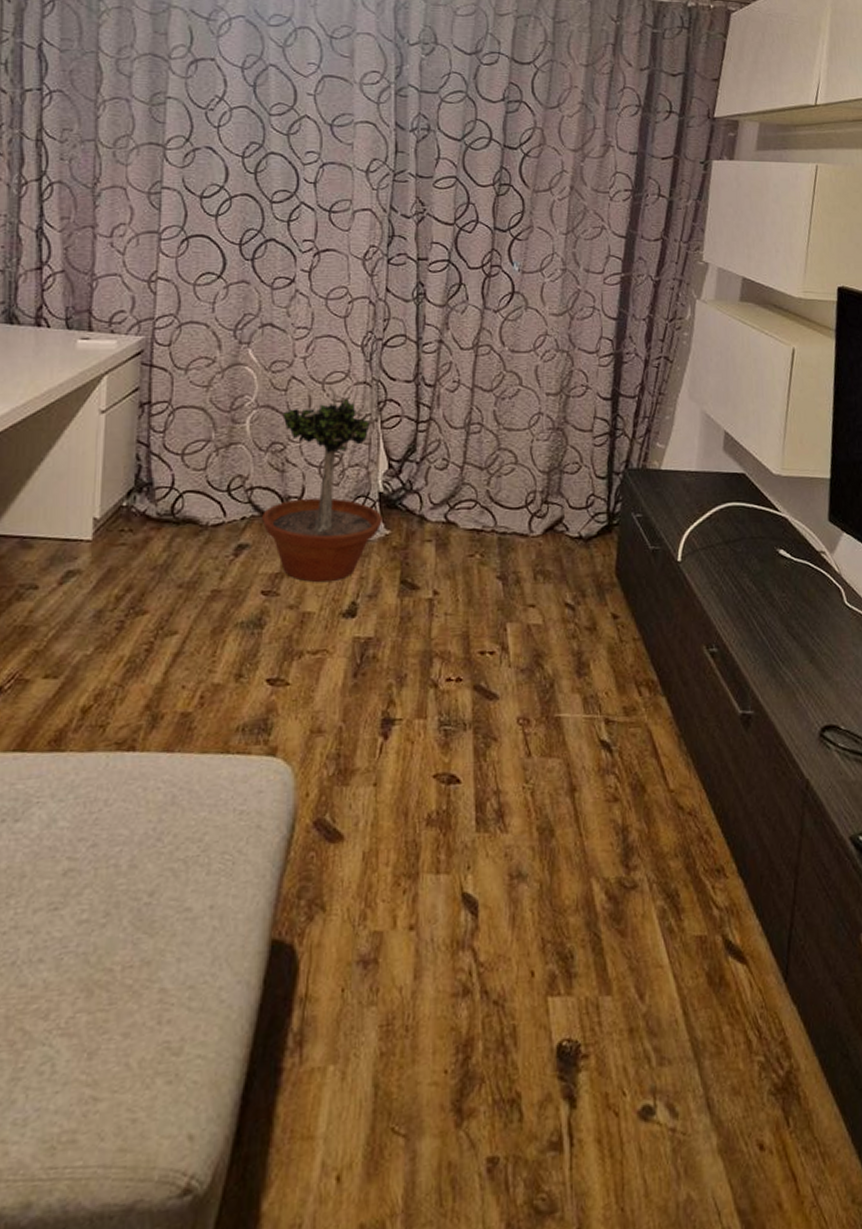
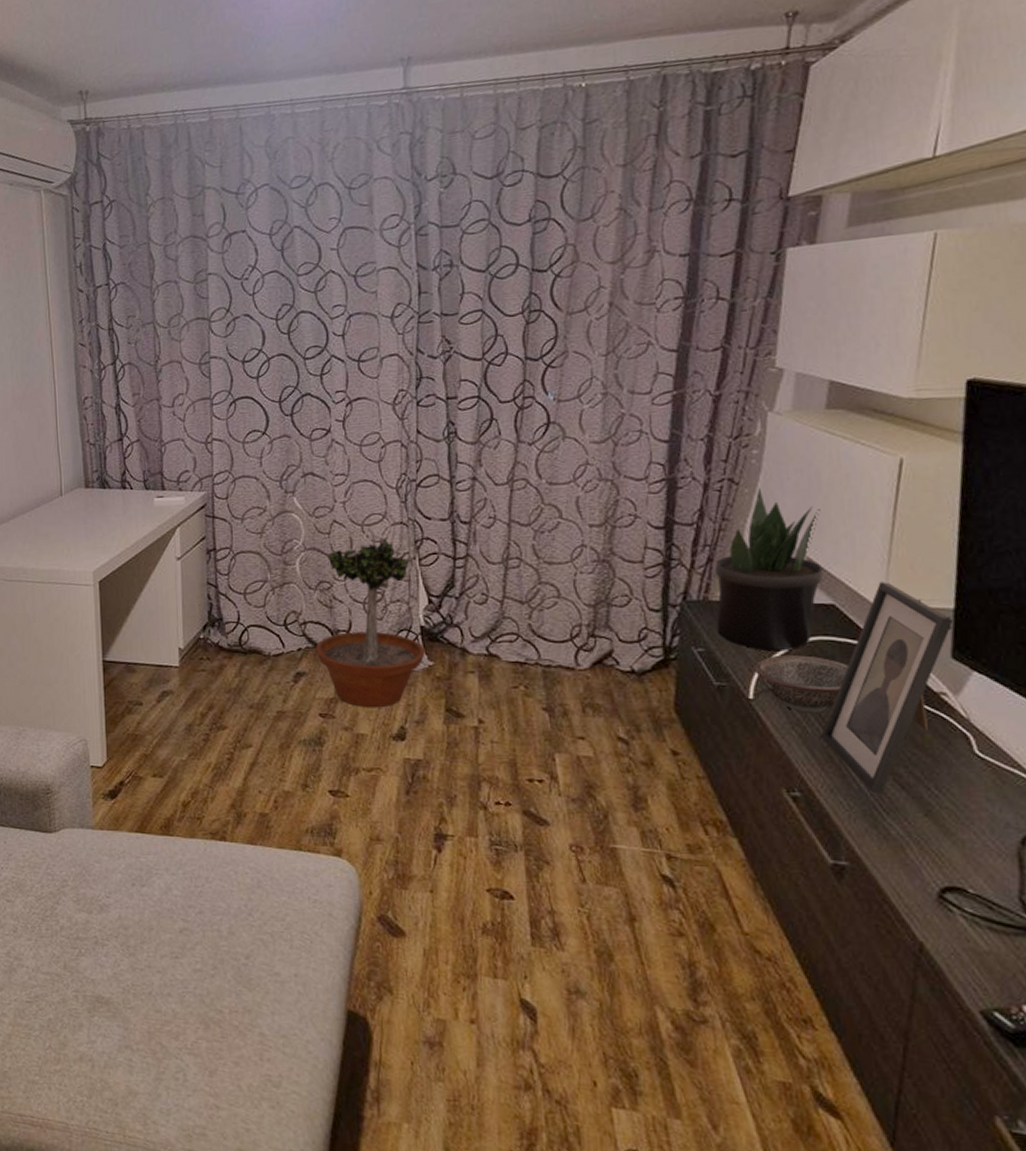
planter: none [652,367,737,516] -> present [714,488,824,651]
decorative bowl: none [681,519,755,573] -> present [753,654,849,713]
picture frame: none [733,454,830,646] -> present [820,582,954,794]

